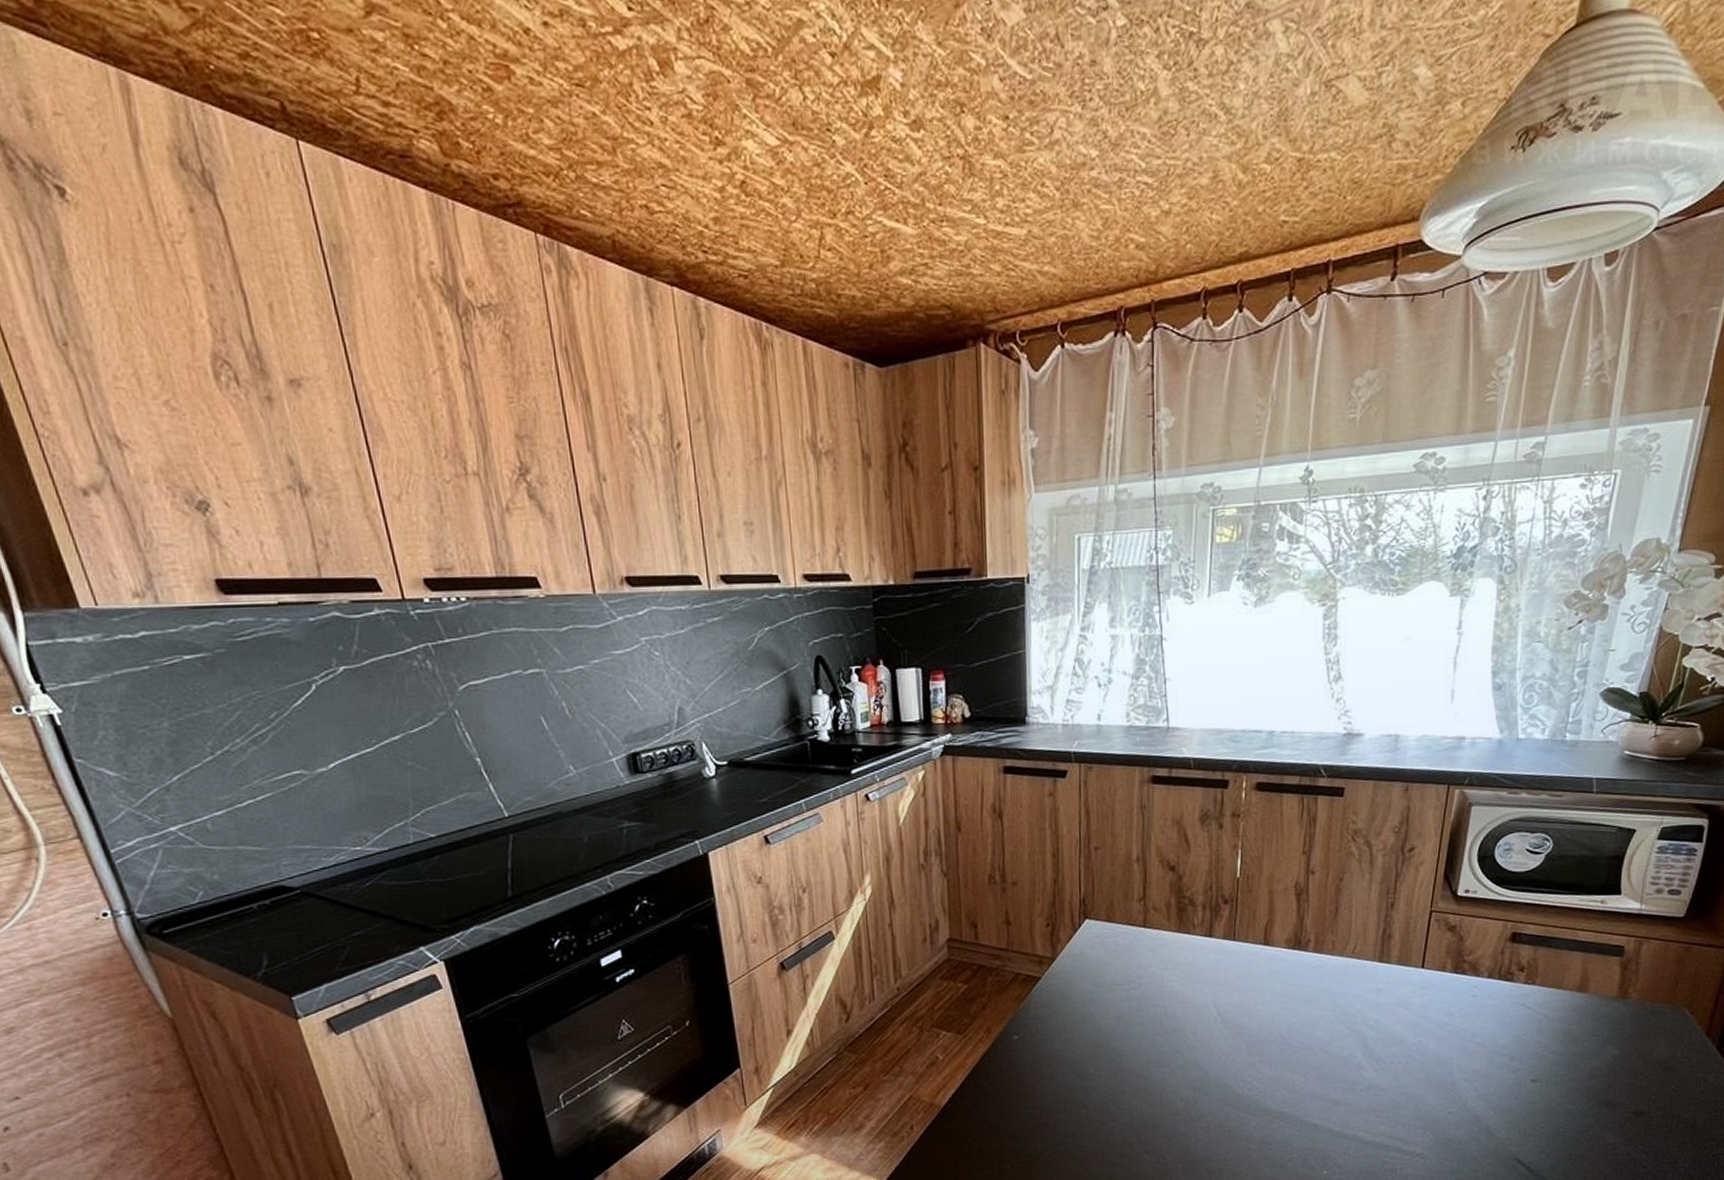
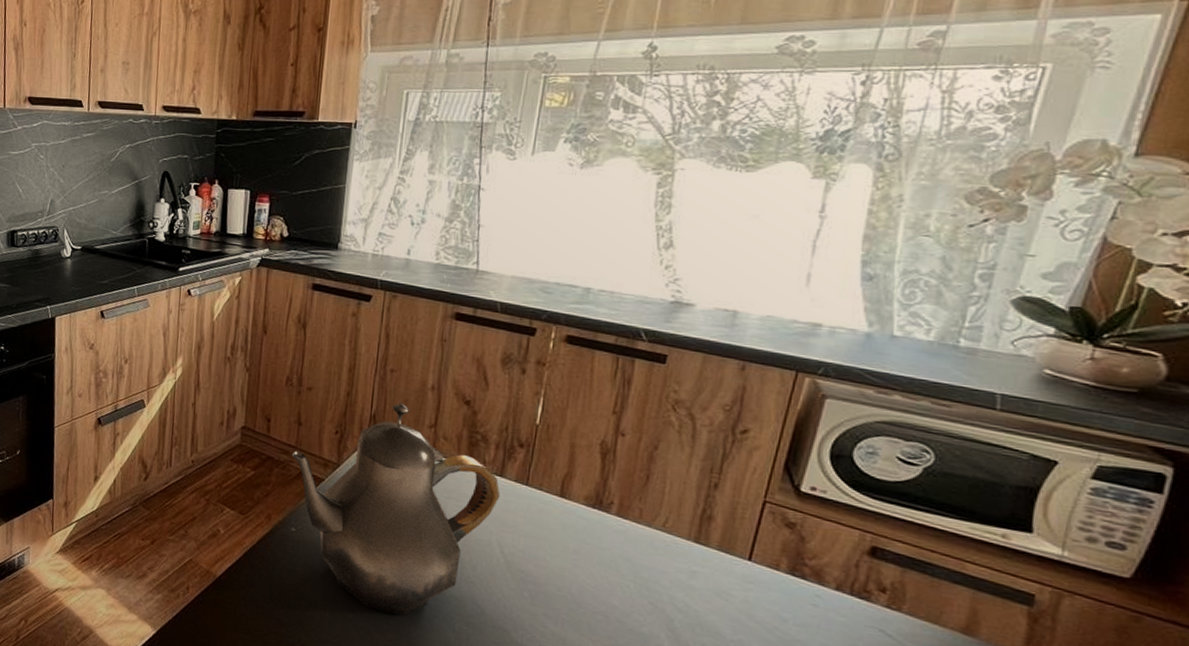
teapot: none [1004,879,1211,1099] -> present [291,402,501,616]

